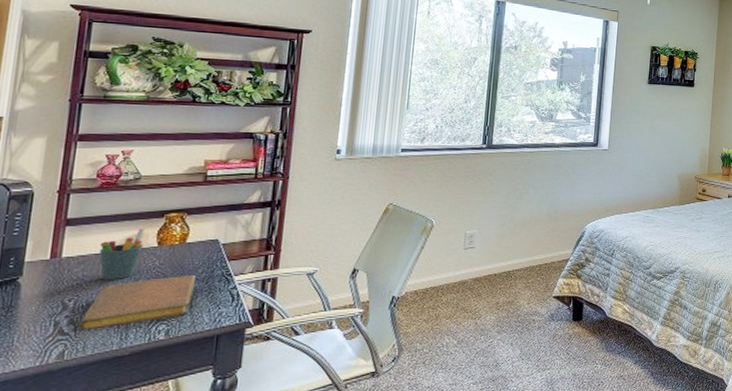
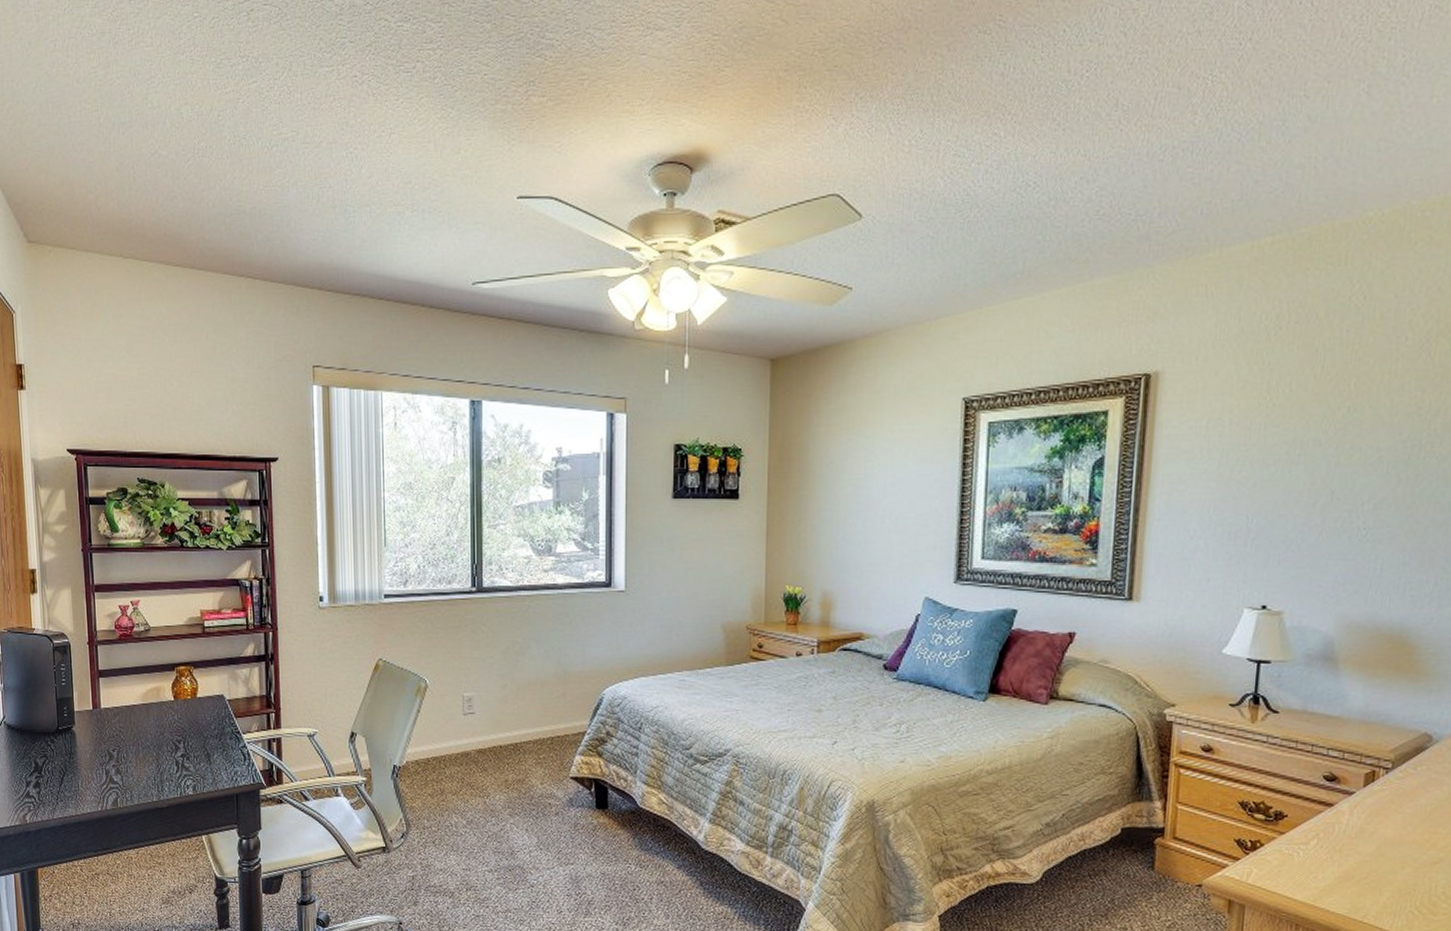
notebook: present [78,274,196,330] -> none [124,730,211,780]
pen holder: present [99,228,145,281] -> none [128,681,162,733]

